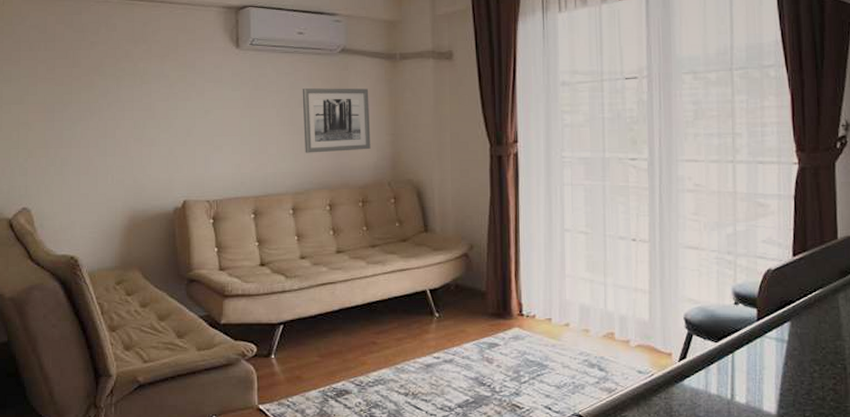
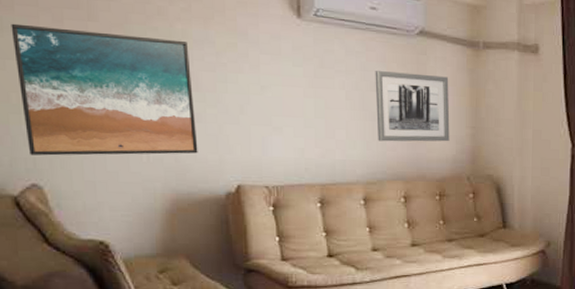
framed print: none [17,75,152,183] -> present [11,23,198,156]

